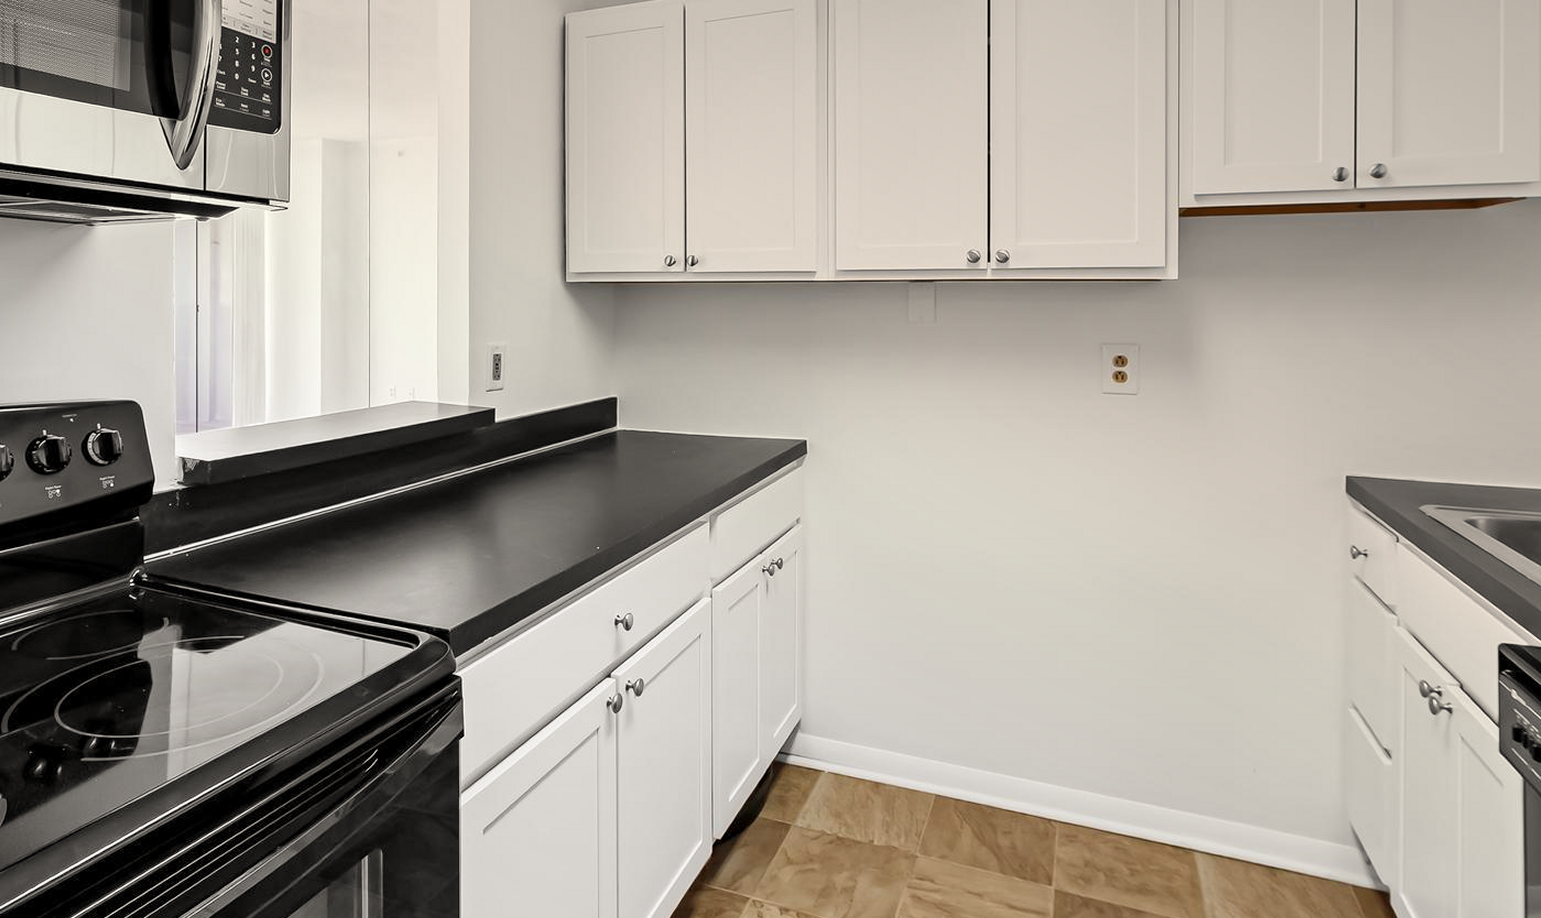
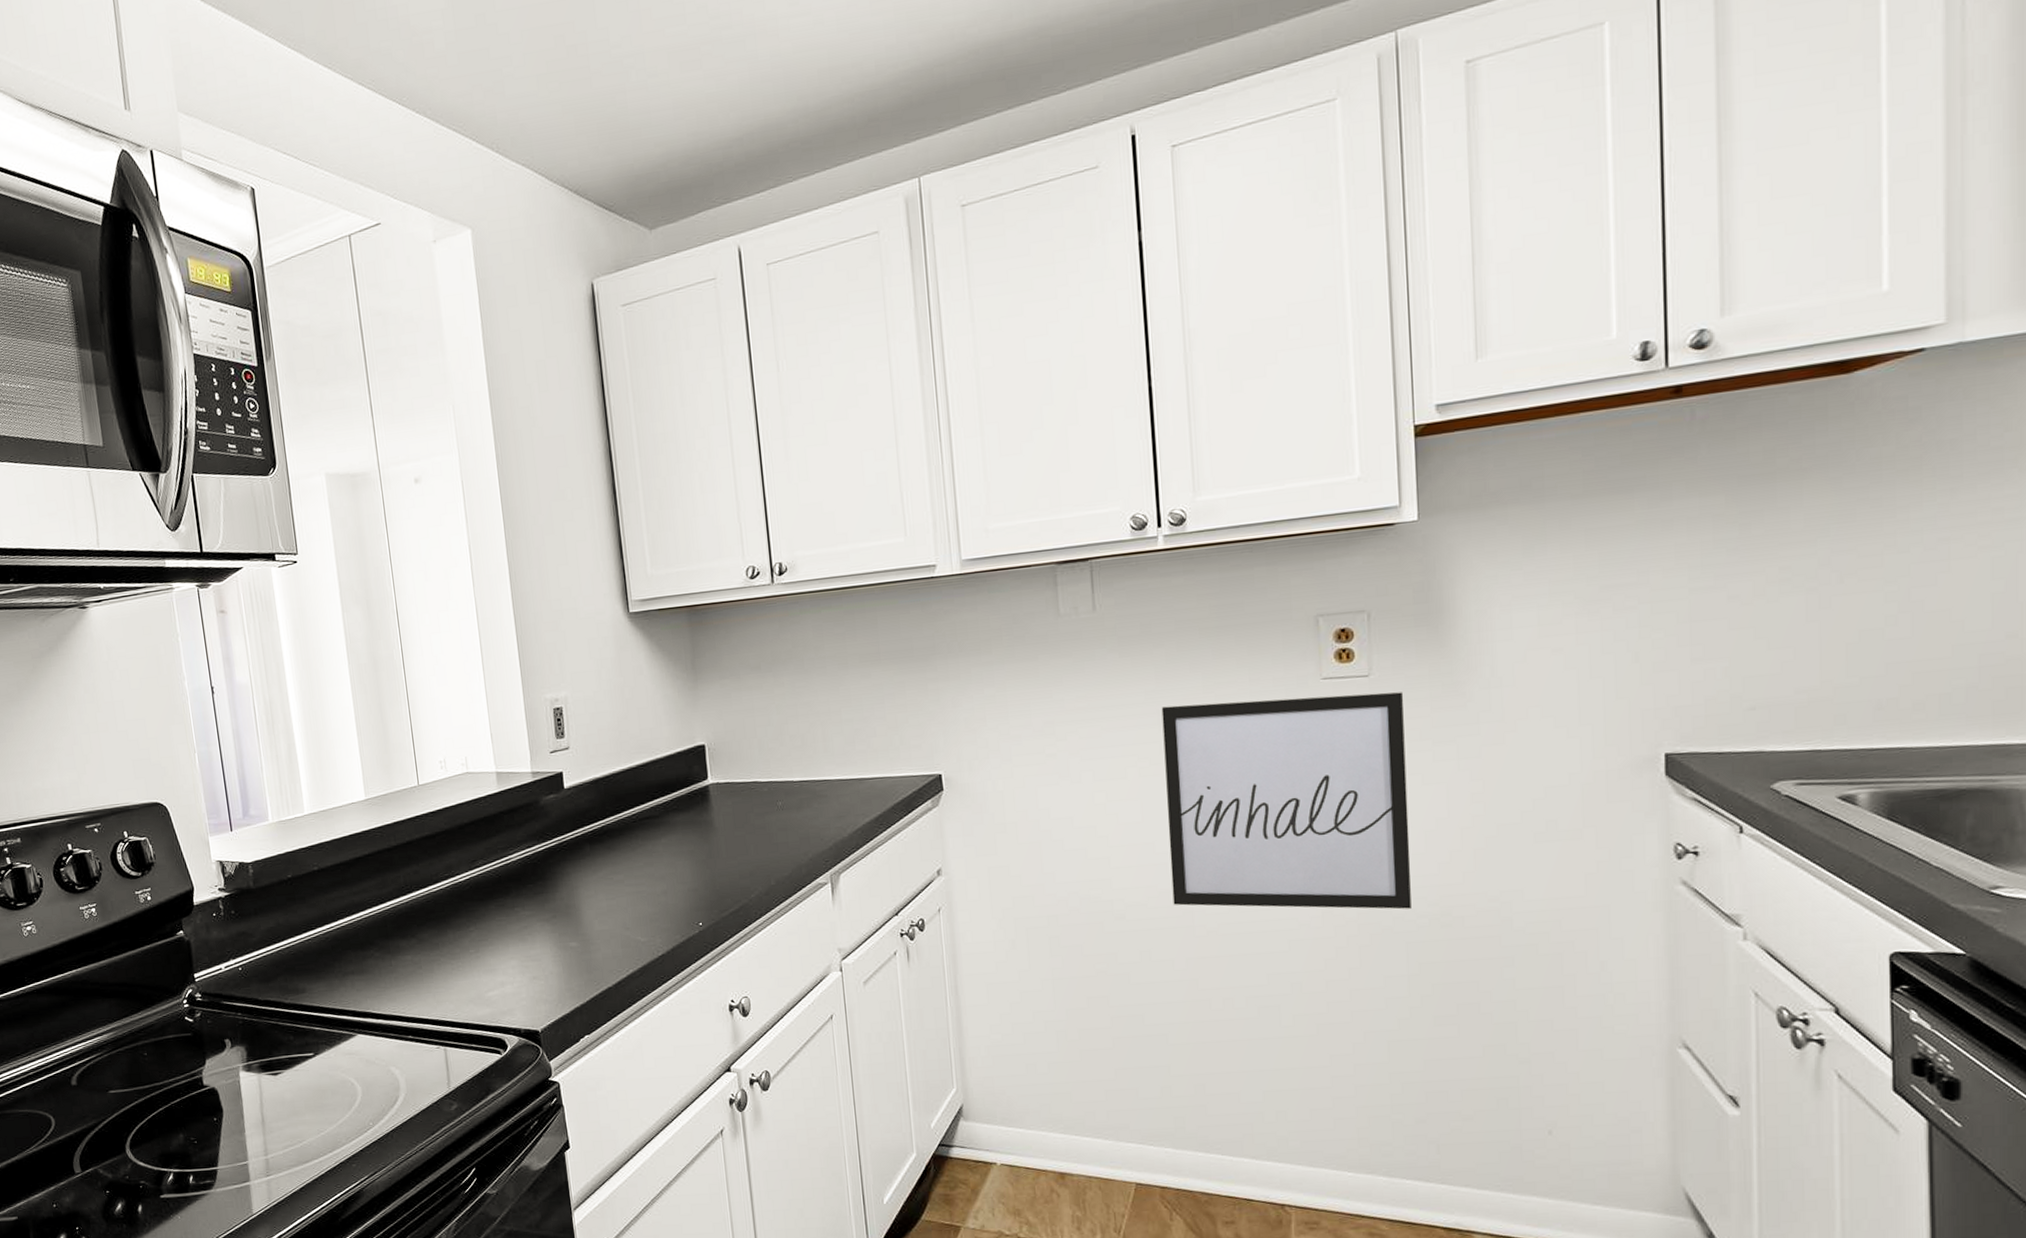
wall art: none [980,403,1162,581] -> present [1161,692,1411,910]

